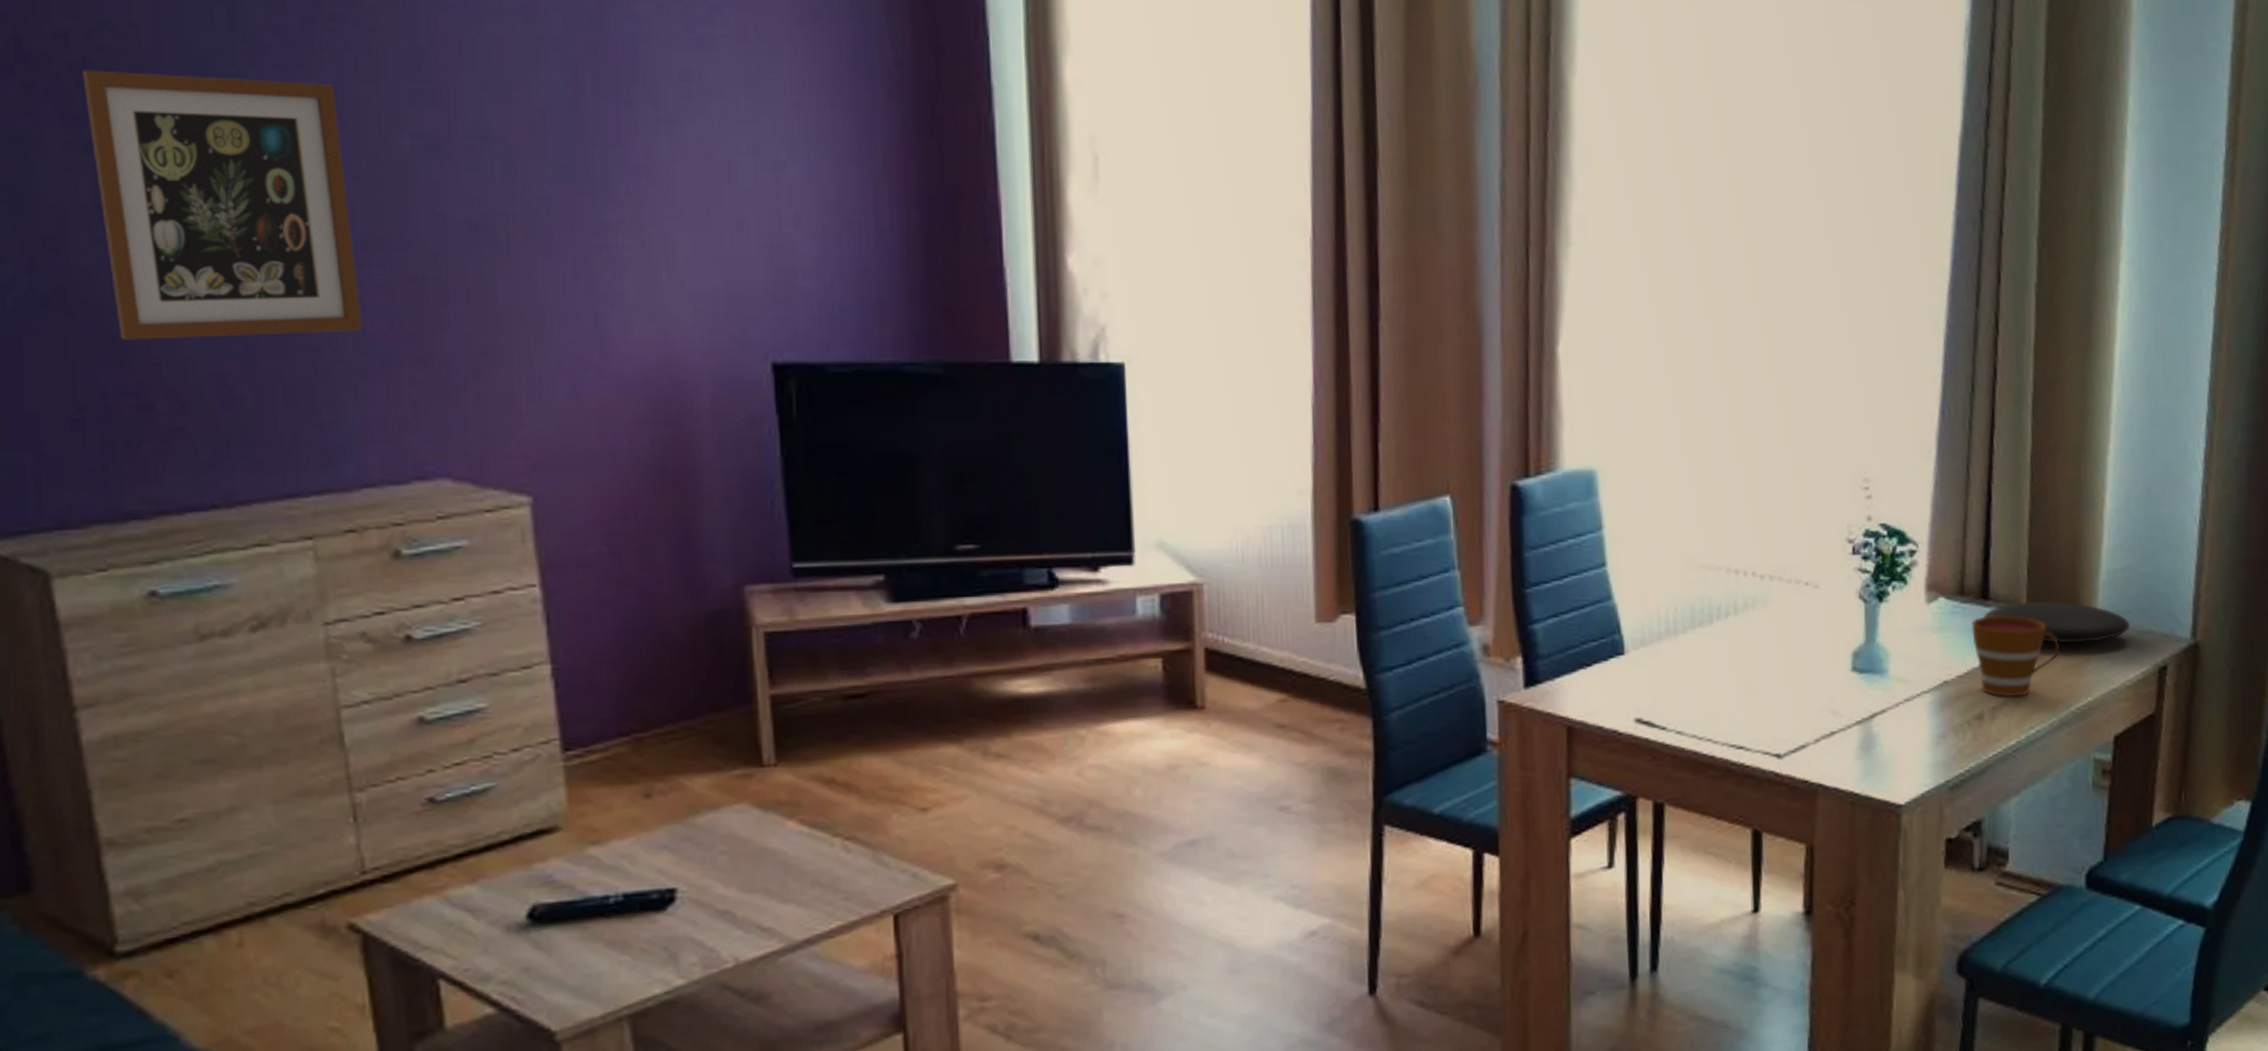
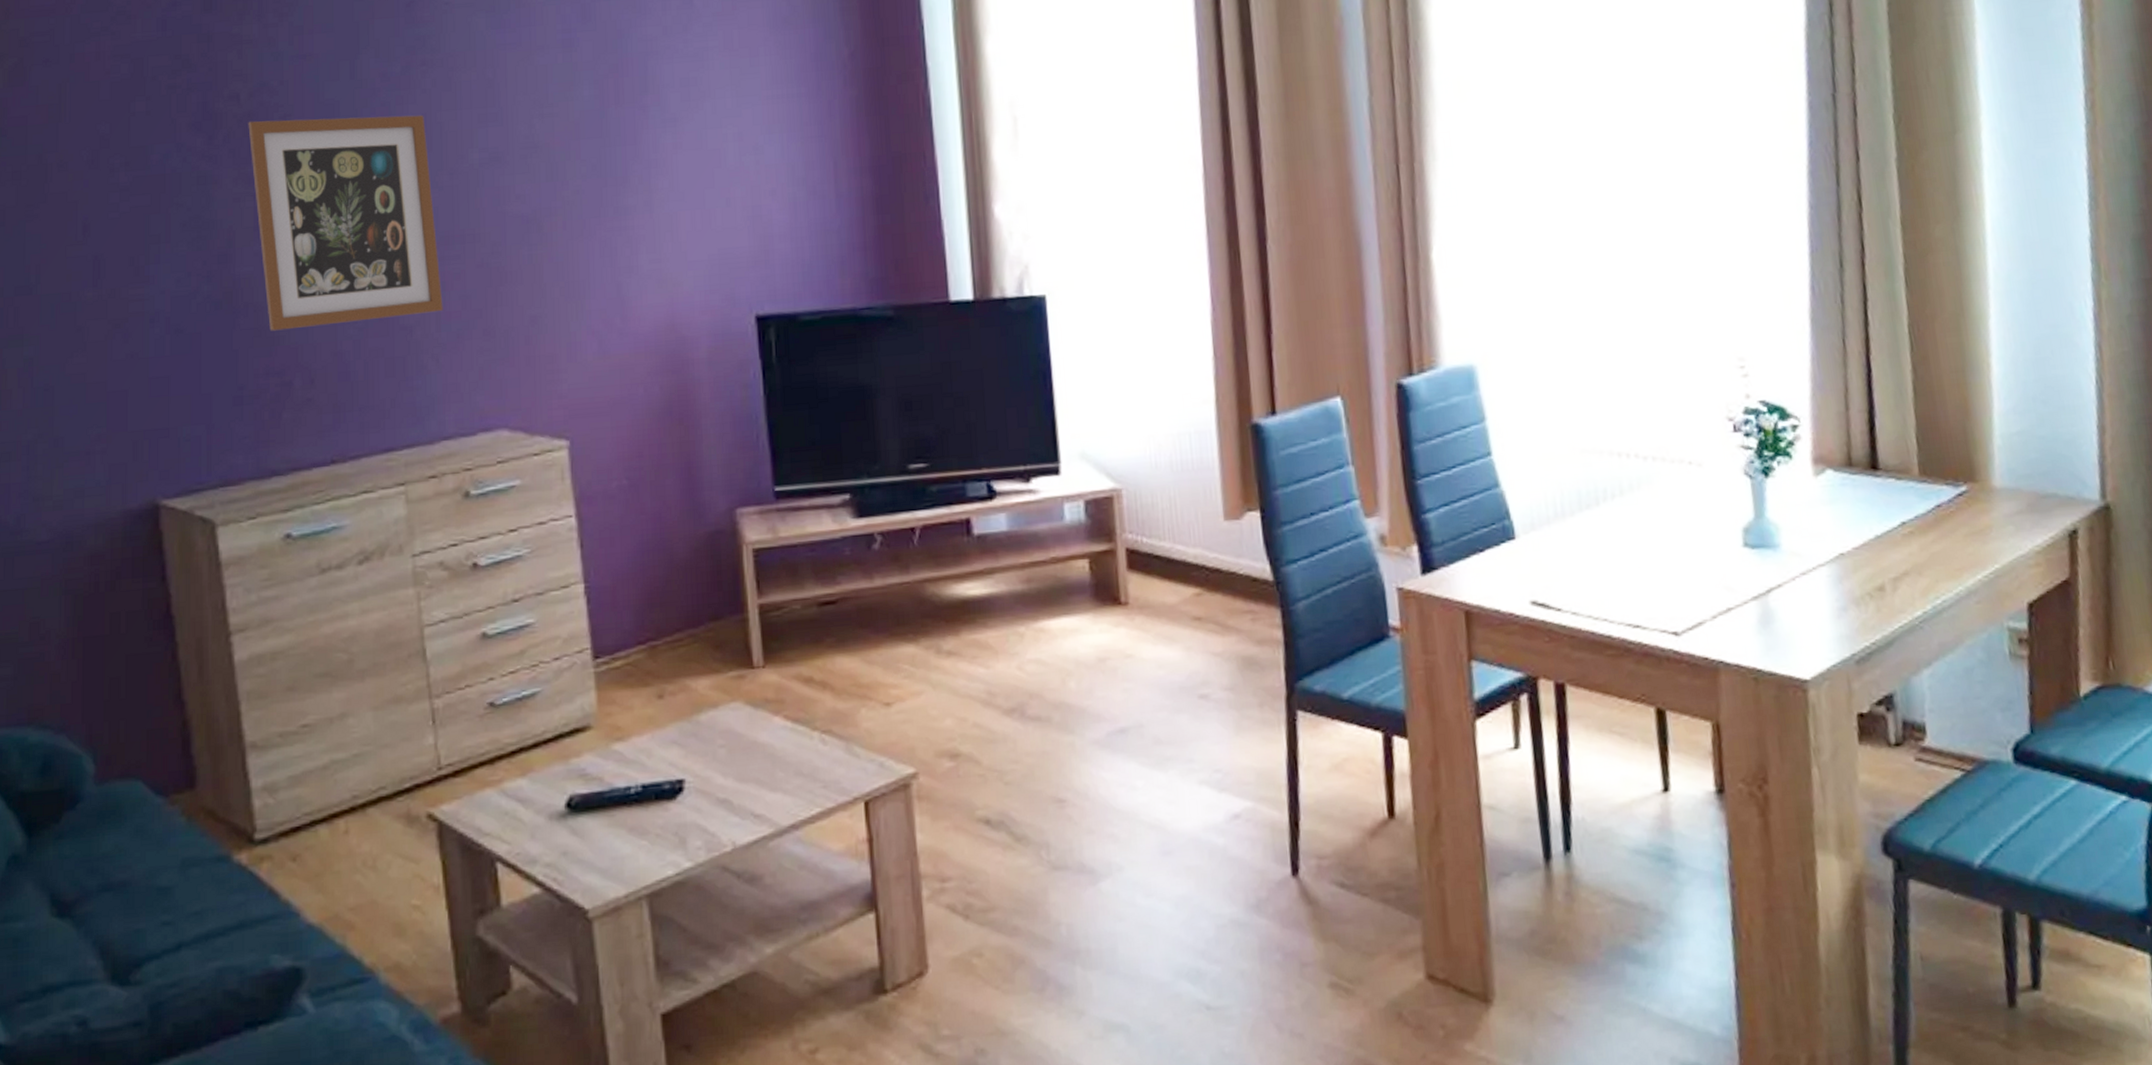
cup: present [1972,615,2059,697] -> none [1863,485,1959,567]
plate: present [1982,601,2130,643] -> none [1873,468,2033,510]

